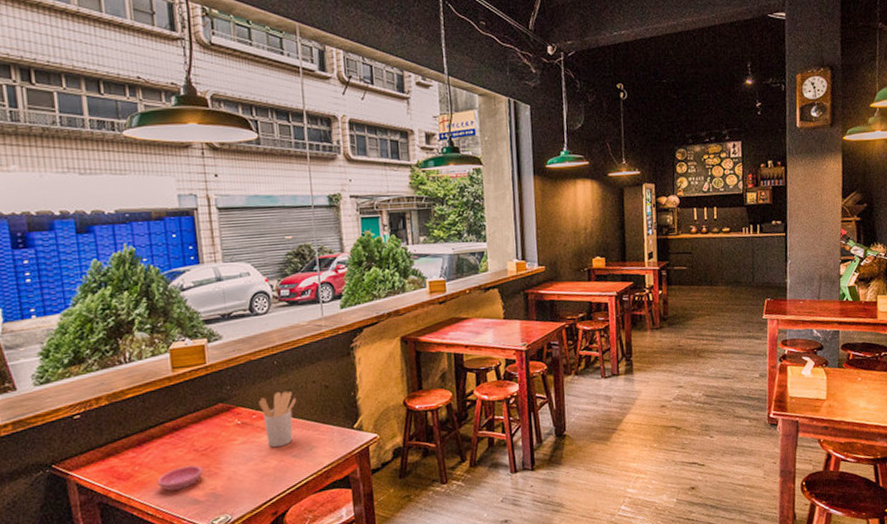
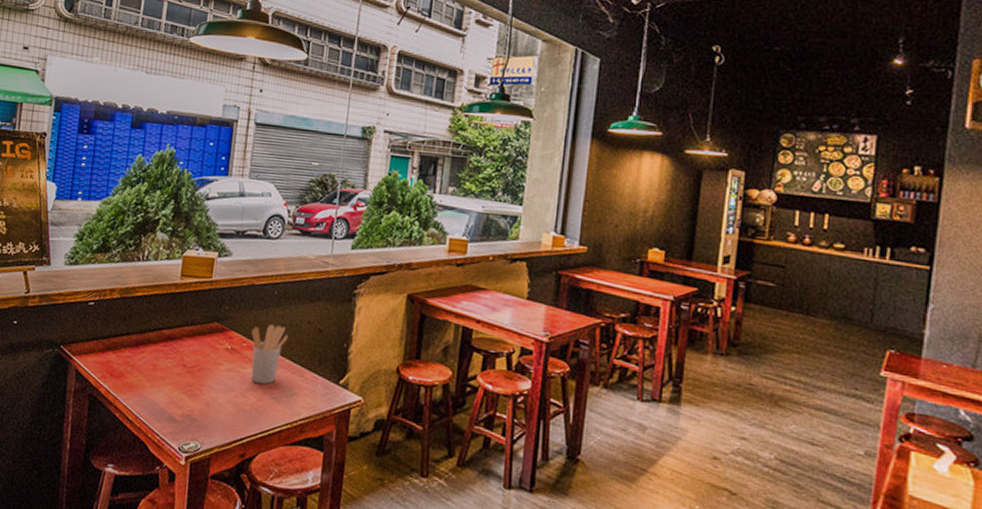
saucer: present [157,465,204,491] -> none [143,379,186,403]

